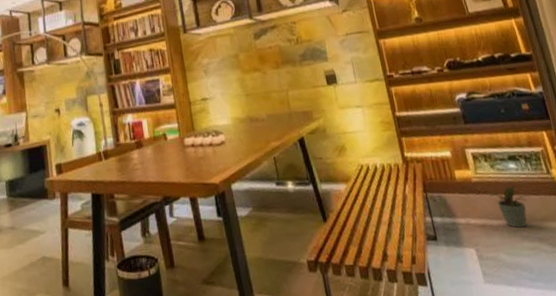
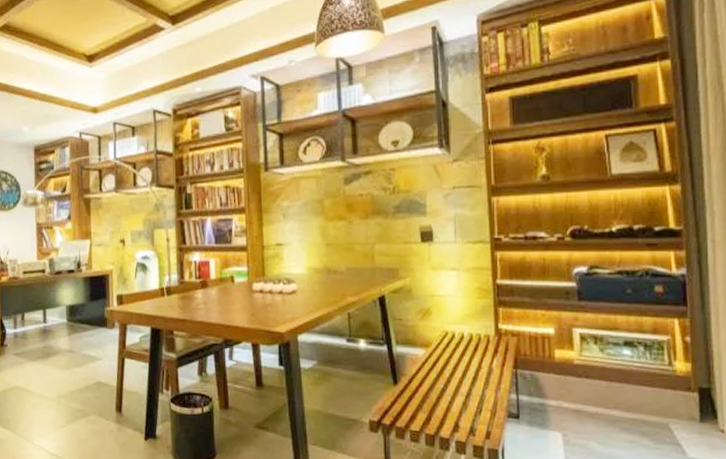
potted plant: present [489,185,528,228] -> none [591,372,638,419]

